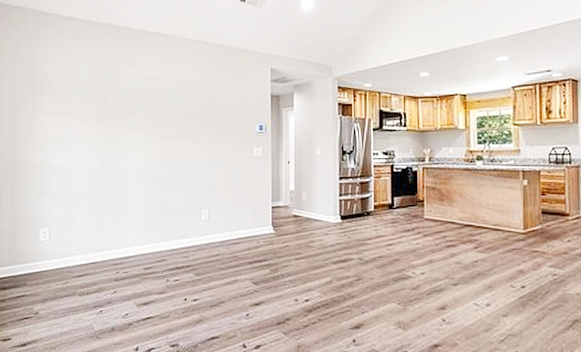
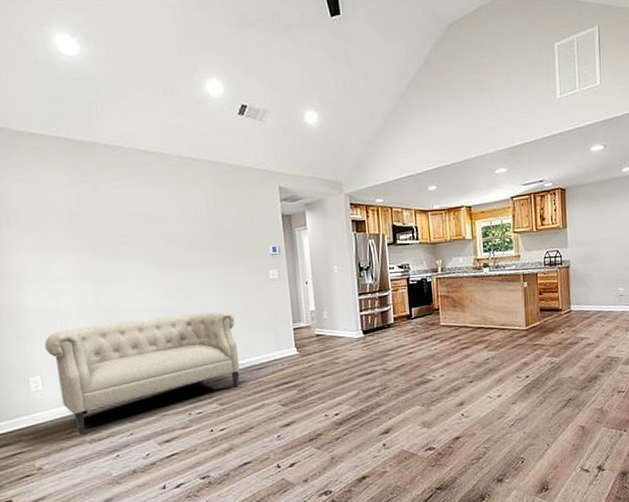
sofa: none [55,183,218,286] -> present [44,312,240,435]

